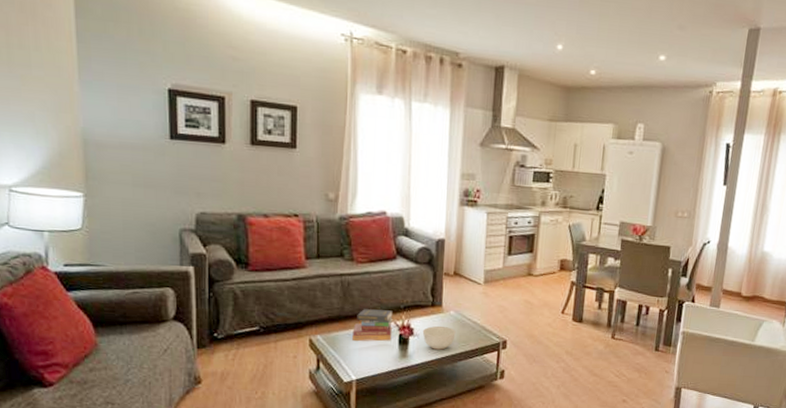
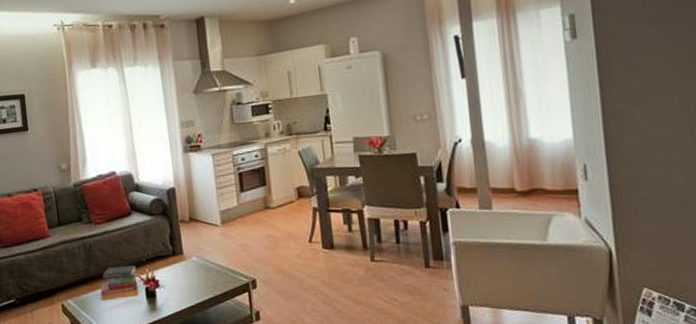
bowl: present [422,325,456,350] -> none [167,273,202,299]

